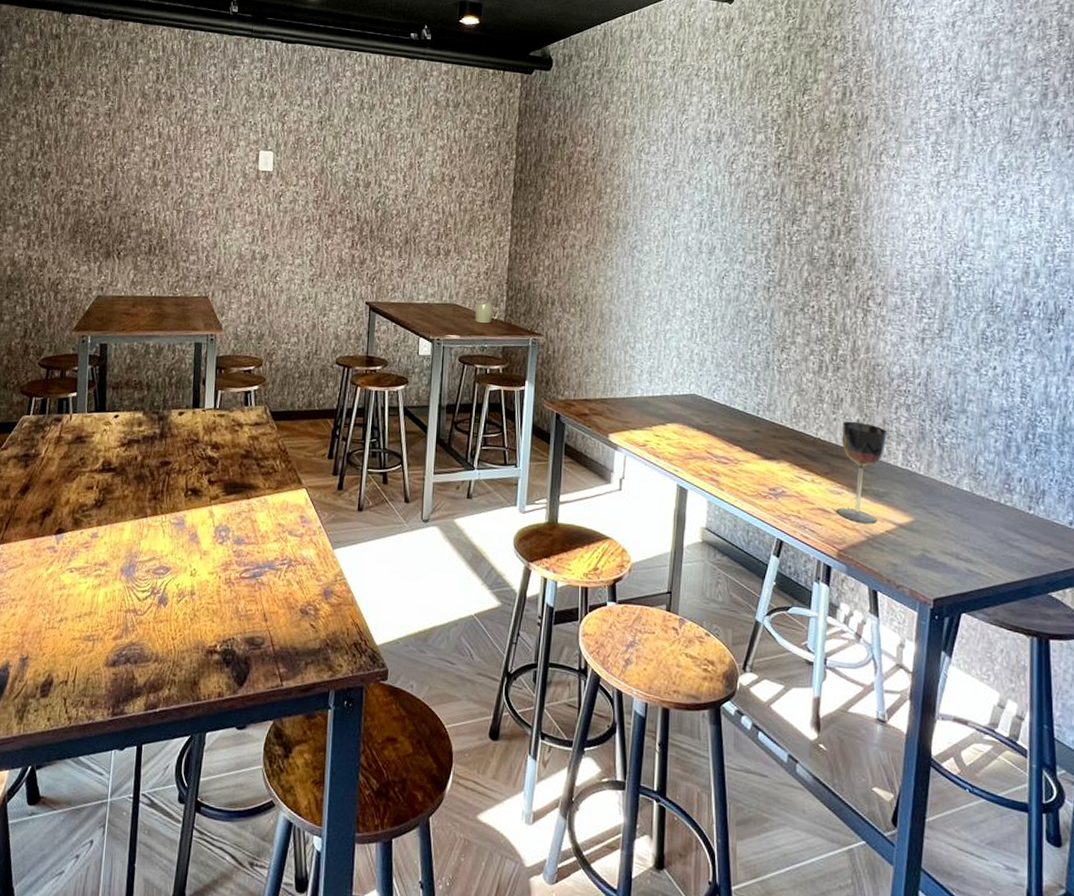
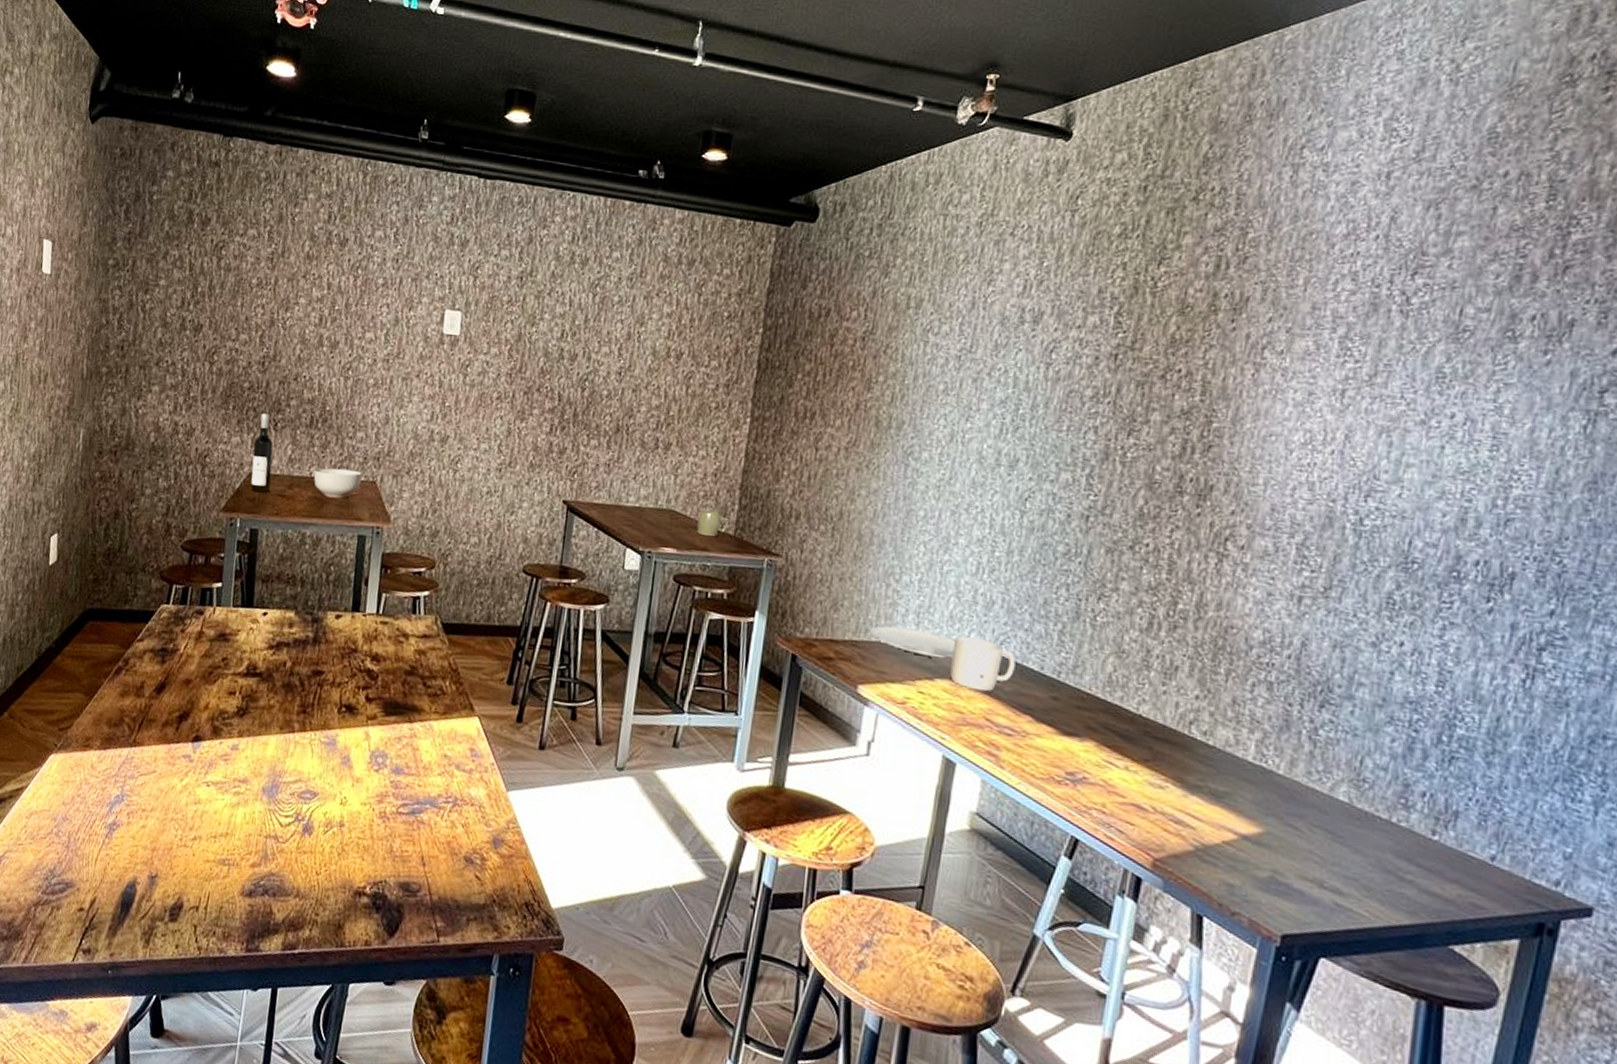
bottle: none [99,244,118,313] -> present [250,413,274,493]
bowl: none [154,287,197,313] -> present [313,468,363,499]
plate: none [615,384,679,408] -> present [870,626,955,659]
mug: none [678,388,725,431] -> present [950,636,1016,692]
wineglass: present [837,421,887,524] -> none [1157,696,1236,831]

